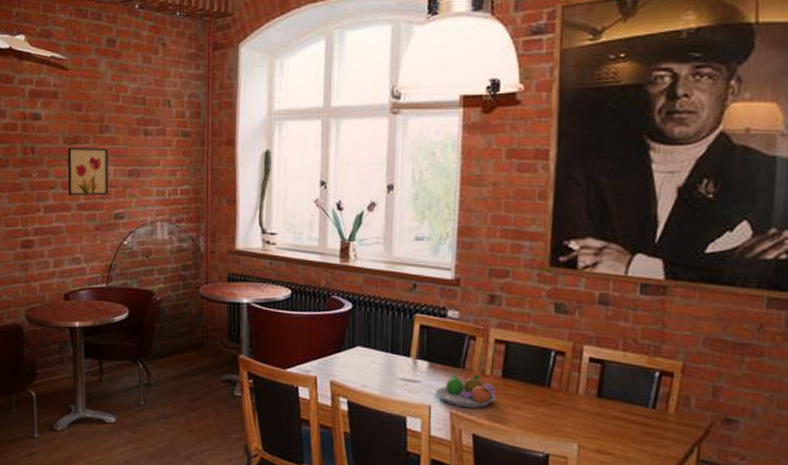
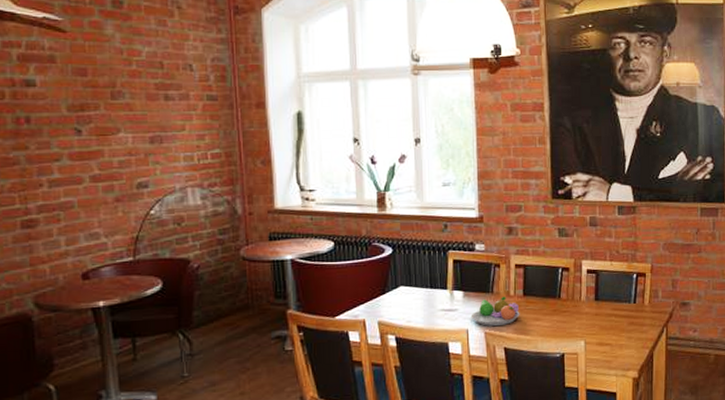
wall art: present [67,147,109,196] -> none [73,115,128,167]

